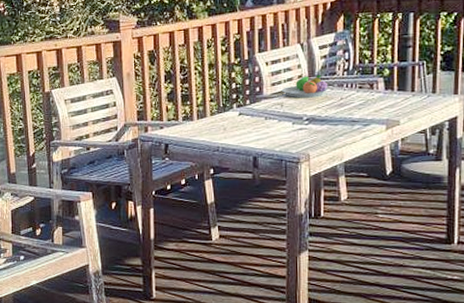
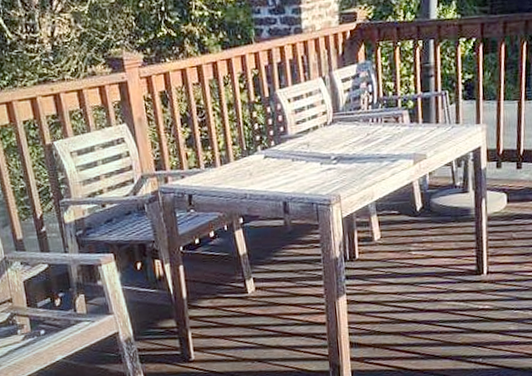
fruit bowl: present [282,74,328,98] -> none [307,109,354,136]

